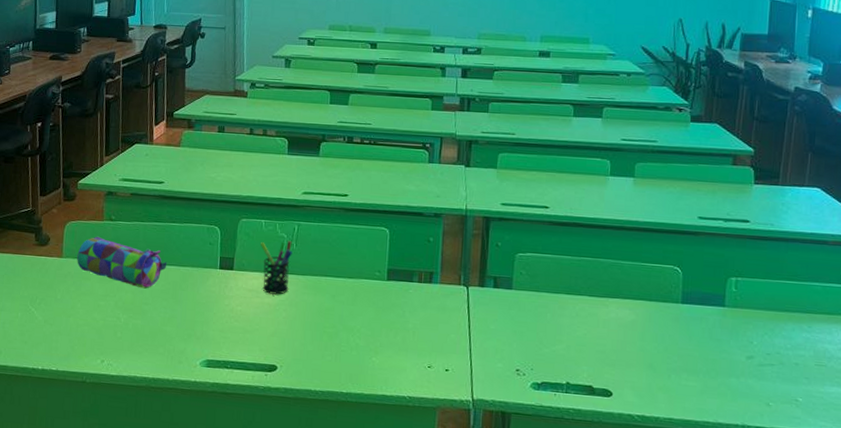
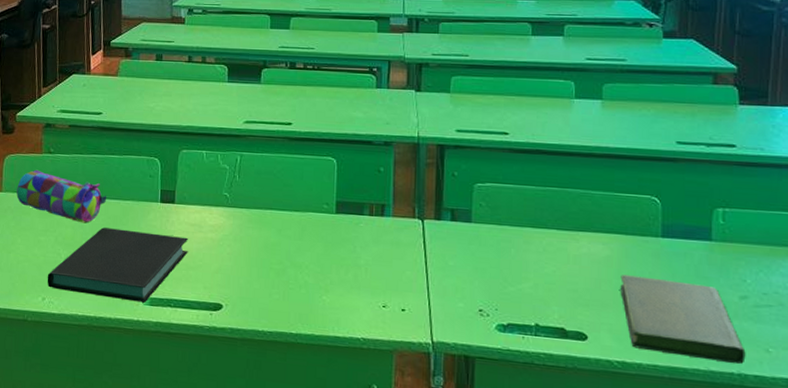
notebook: none [106,292,246,365] -> present [47,227,189,303]
pen holder: present [261,241,293,295] -> none [202,173,236,229]
notebook: none [643,337,750,417] -> present [620,275,746,365]

